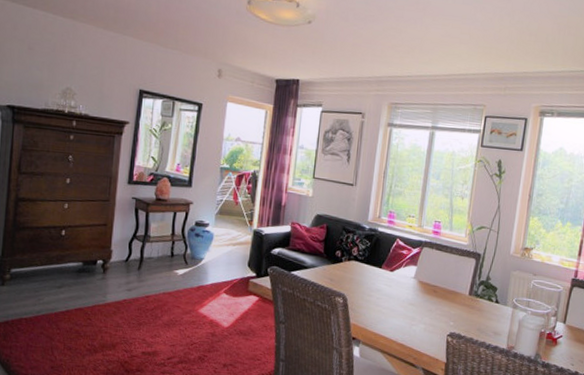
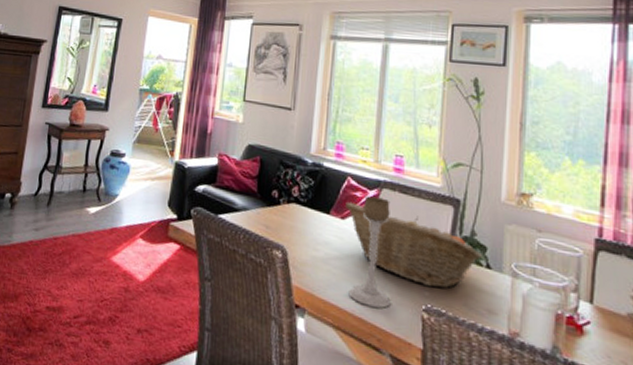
candle holder: none [394,253,429,336] -> present [348,196,391,308]
fruit basket: none [394,258,494,319] -> present [345,202,483,289]

